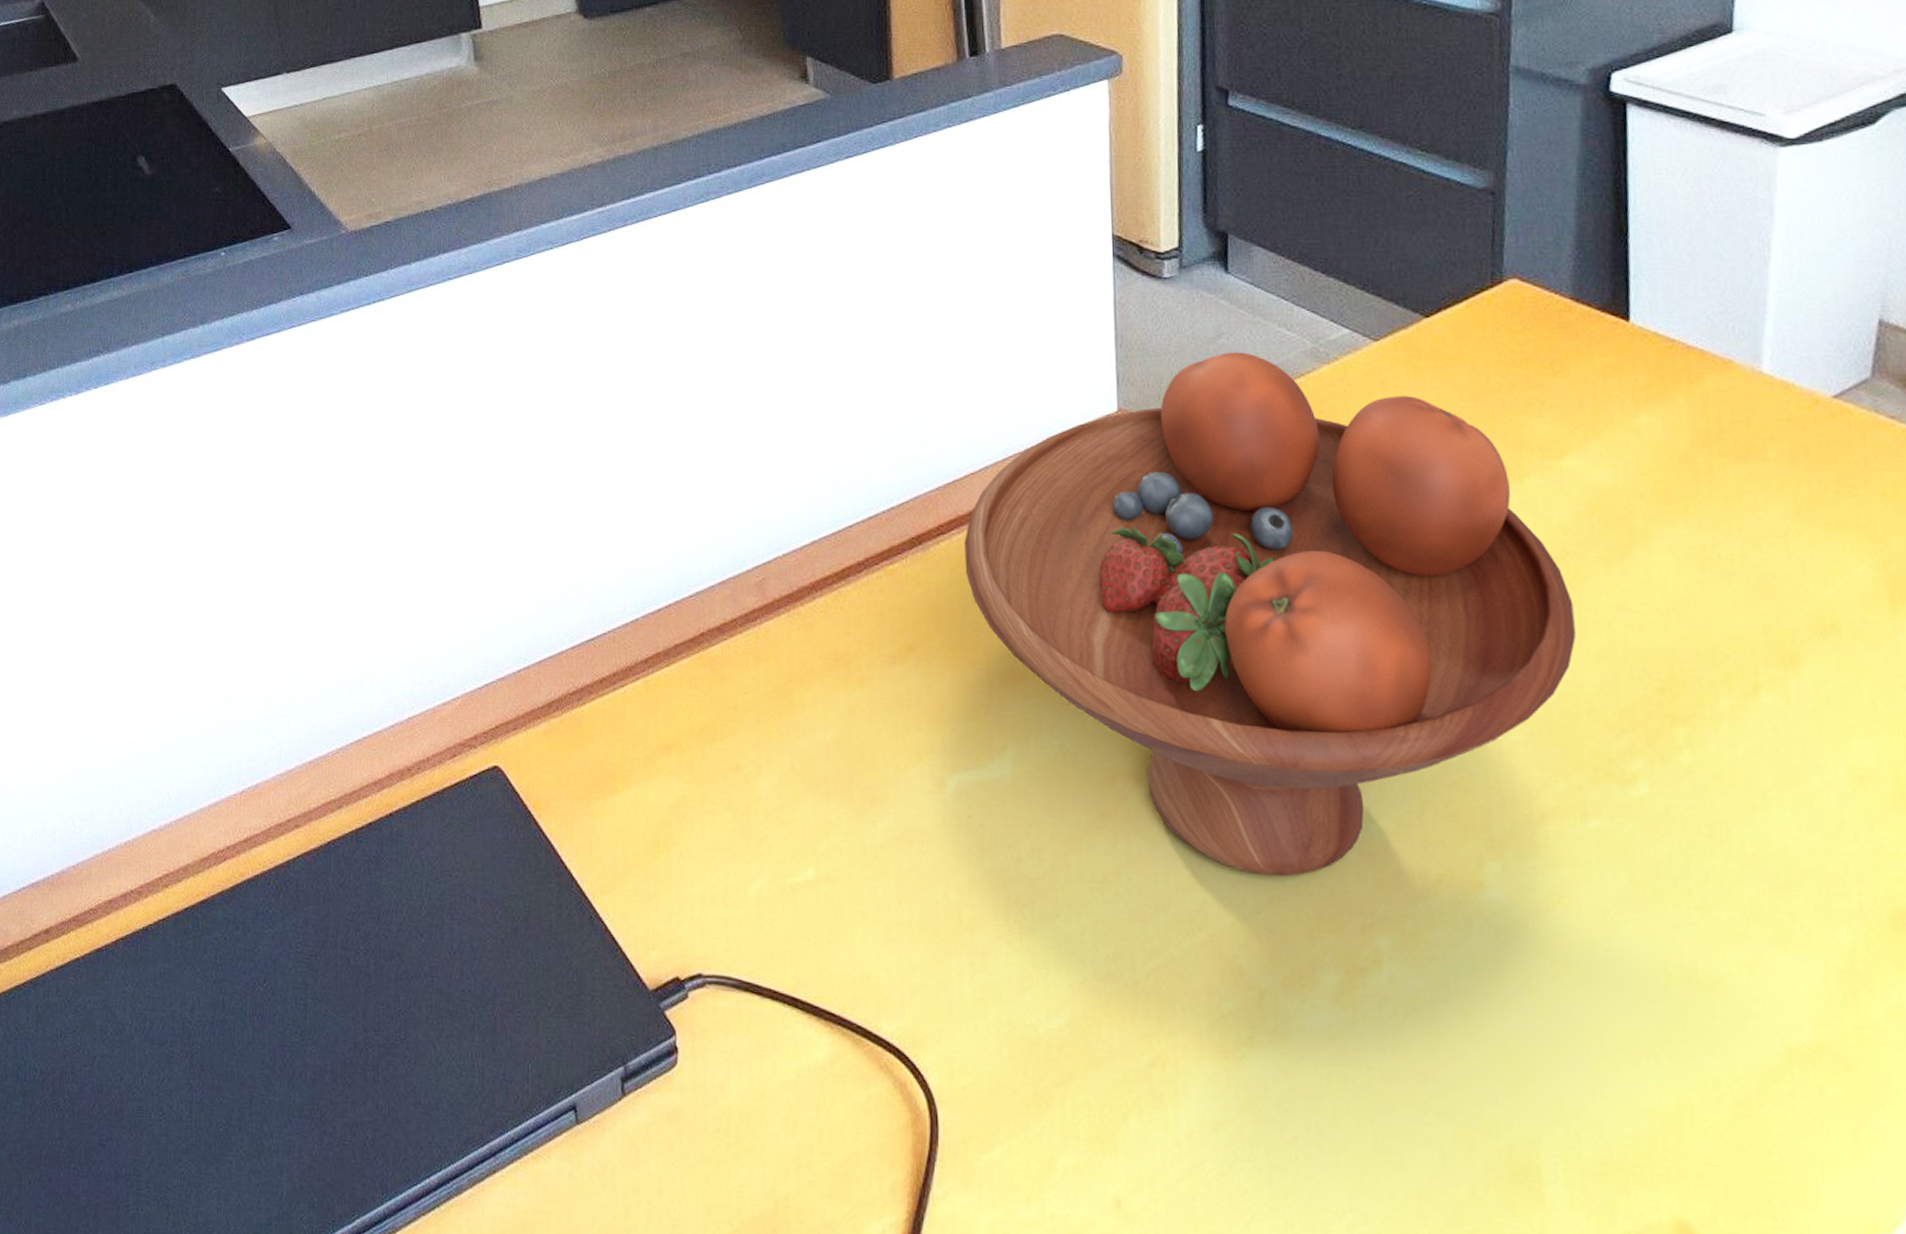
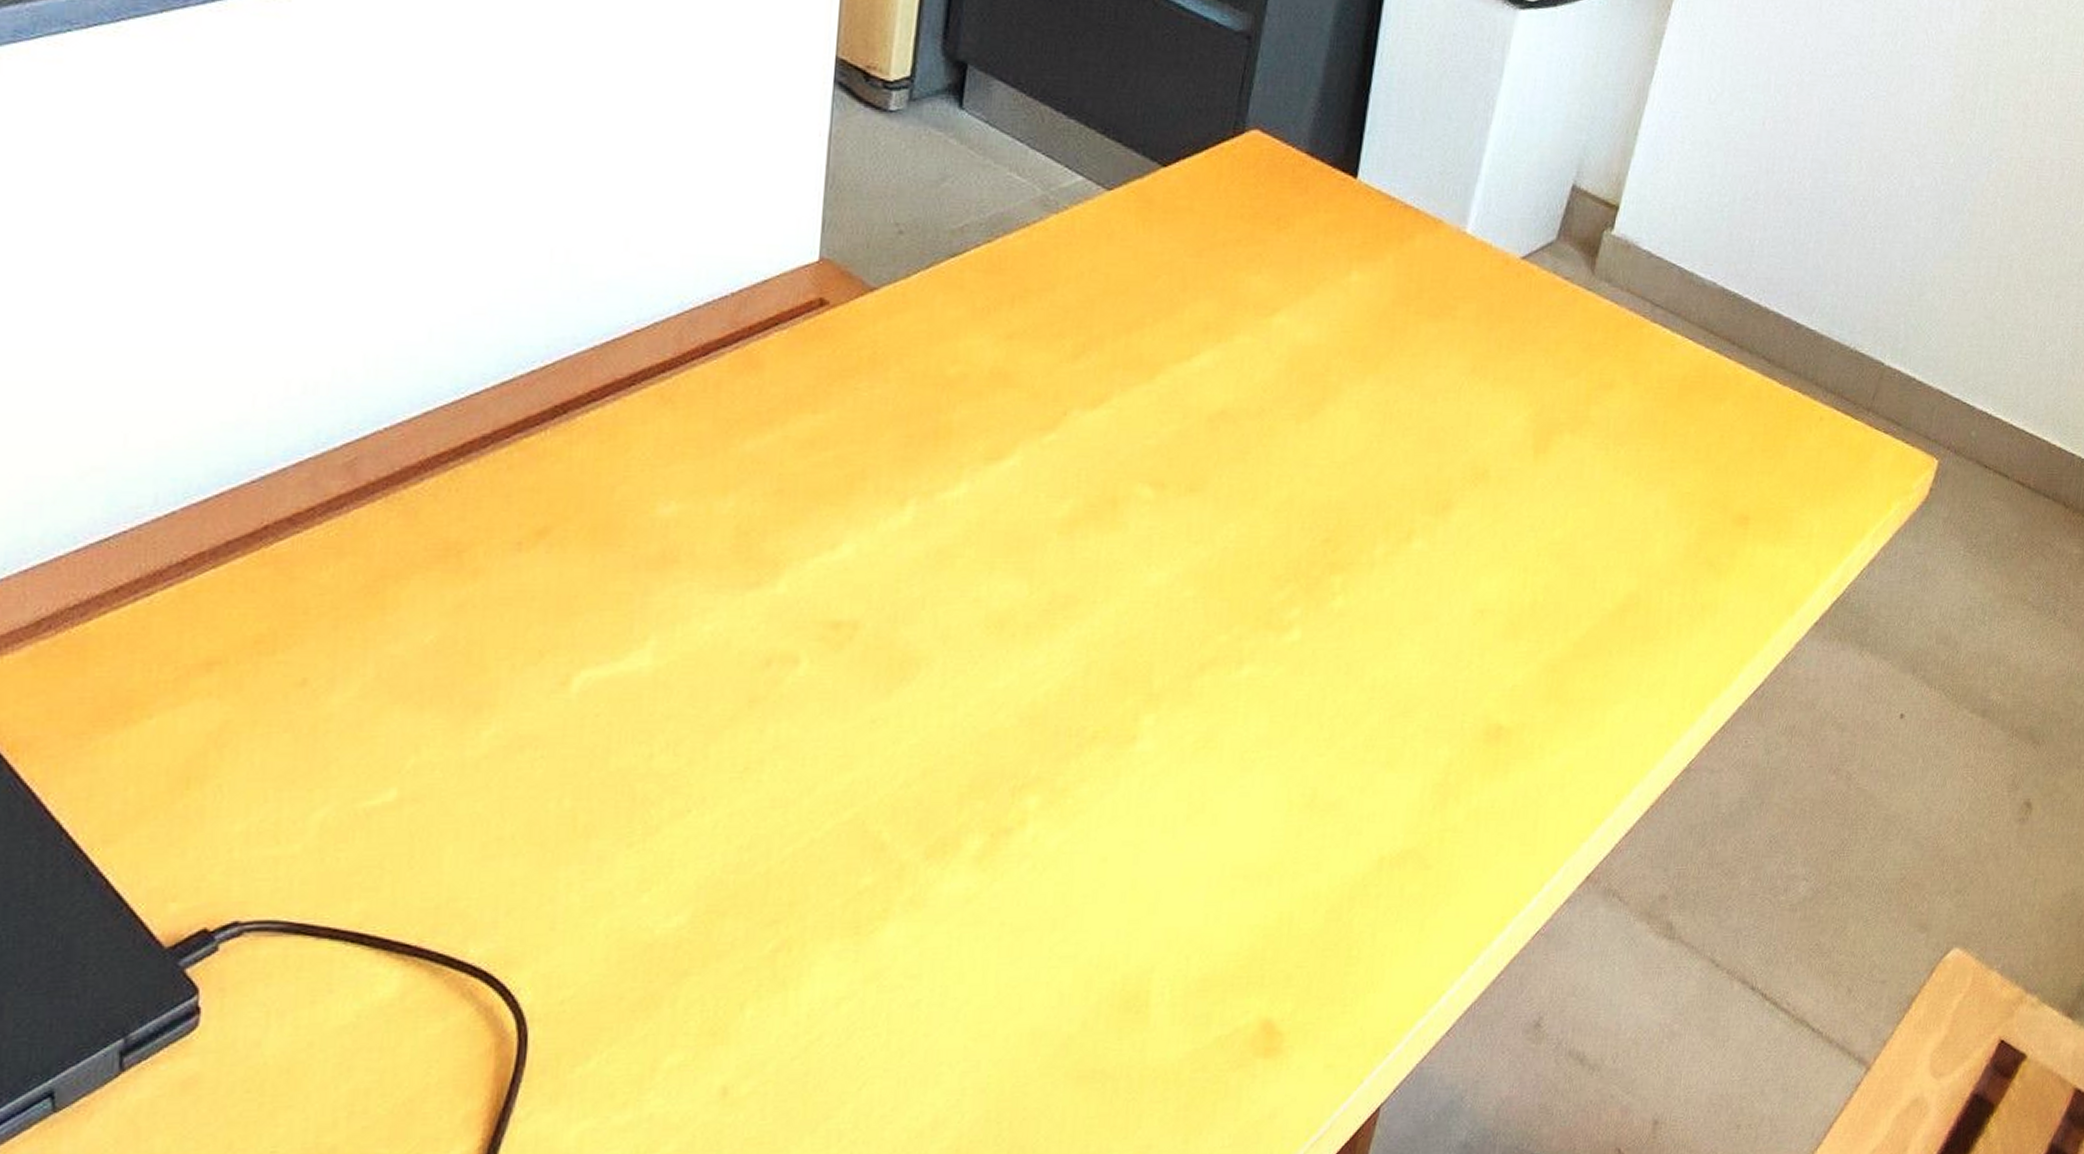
fruit bowl: present [964,352,1576,877] -> none [618,197,1261,748]

